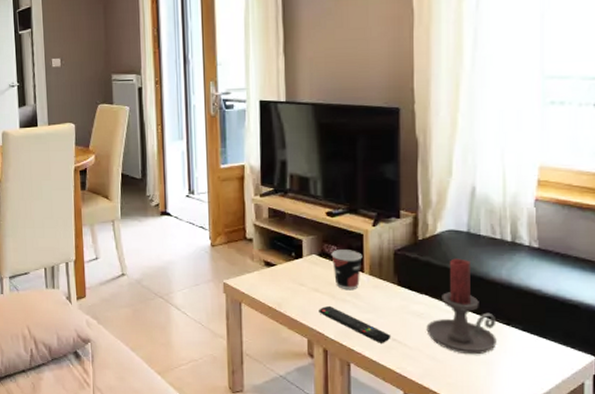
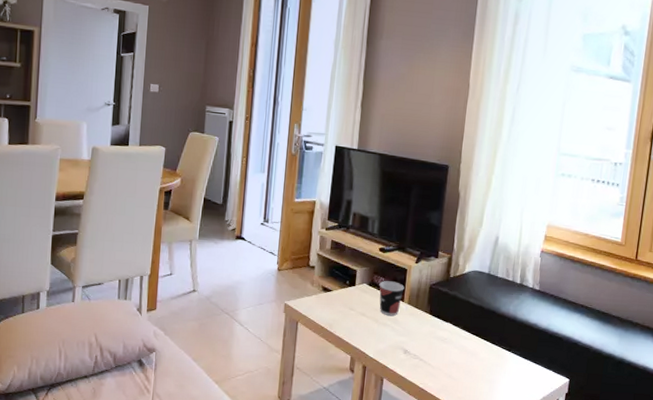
remote control: present [319,305,391,343] -> none [363,328,419,362]
candle holder: present [426,258,497,355] -> none [447,294,502,375]

